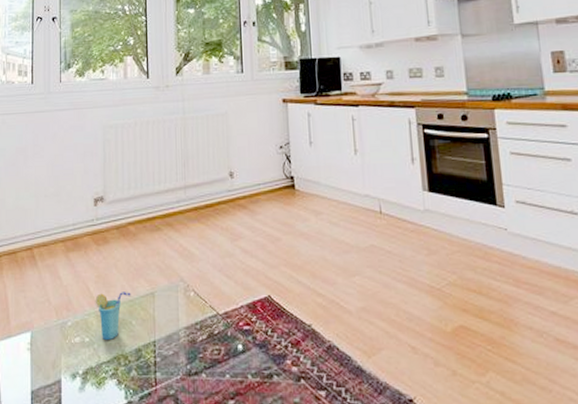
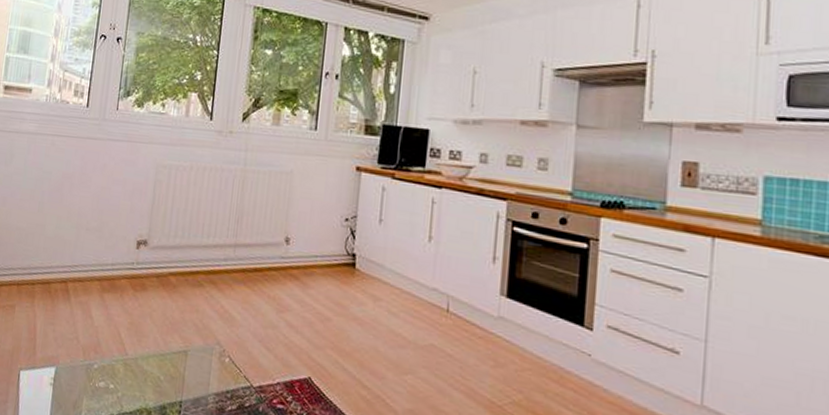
cup: present [95,292,131,341] -> none [124,341,163,392]

